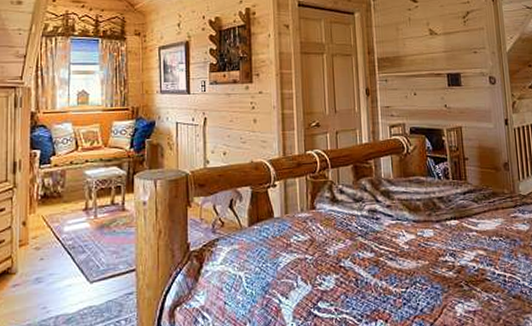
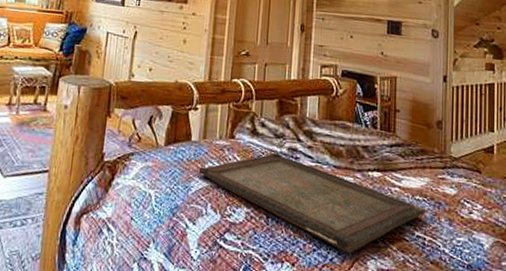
serving tray: none [284,216,504,302] -> present [198,152,427,254]

